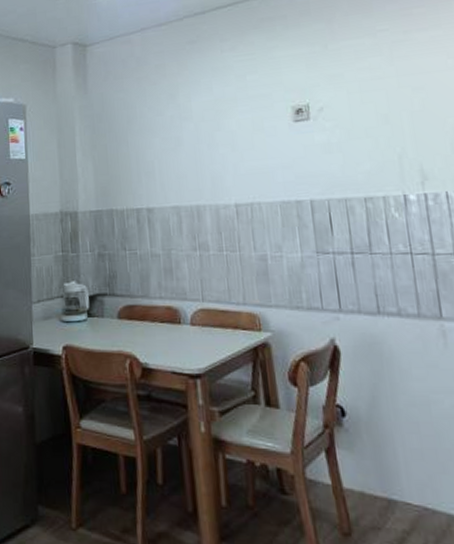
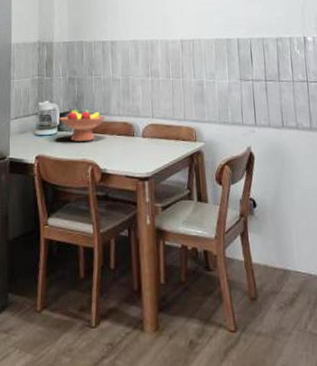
fruit bowl: none [89,290,144,330] -> present [60,108,106,142]

